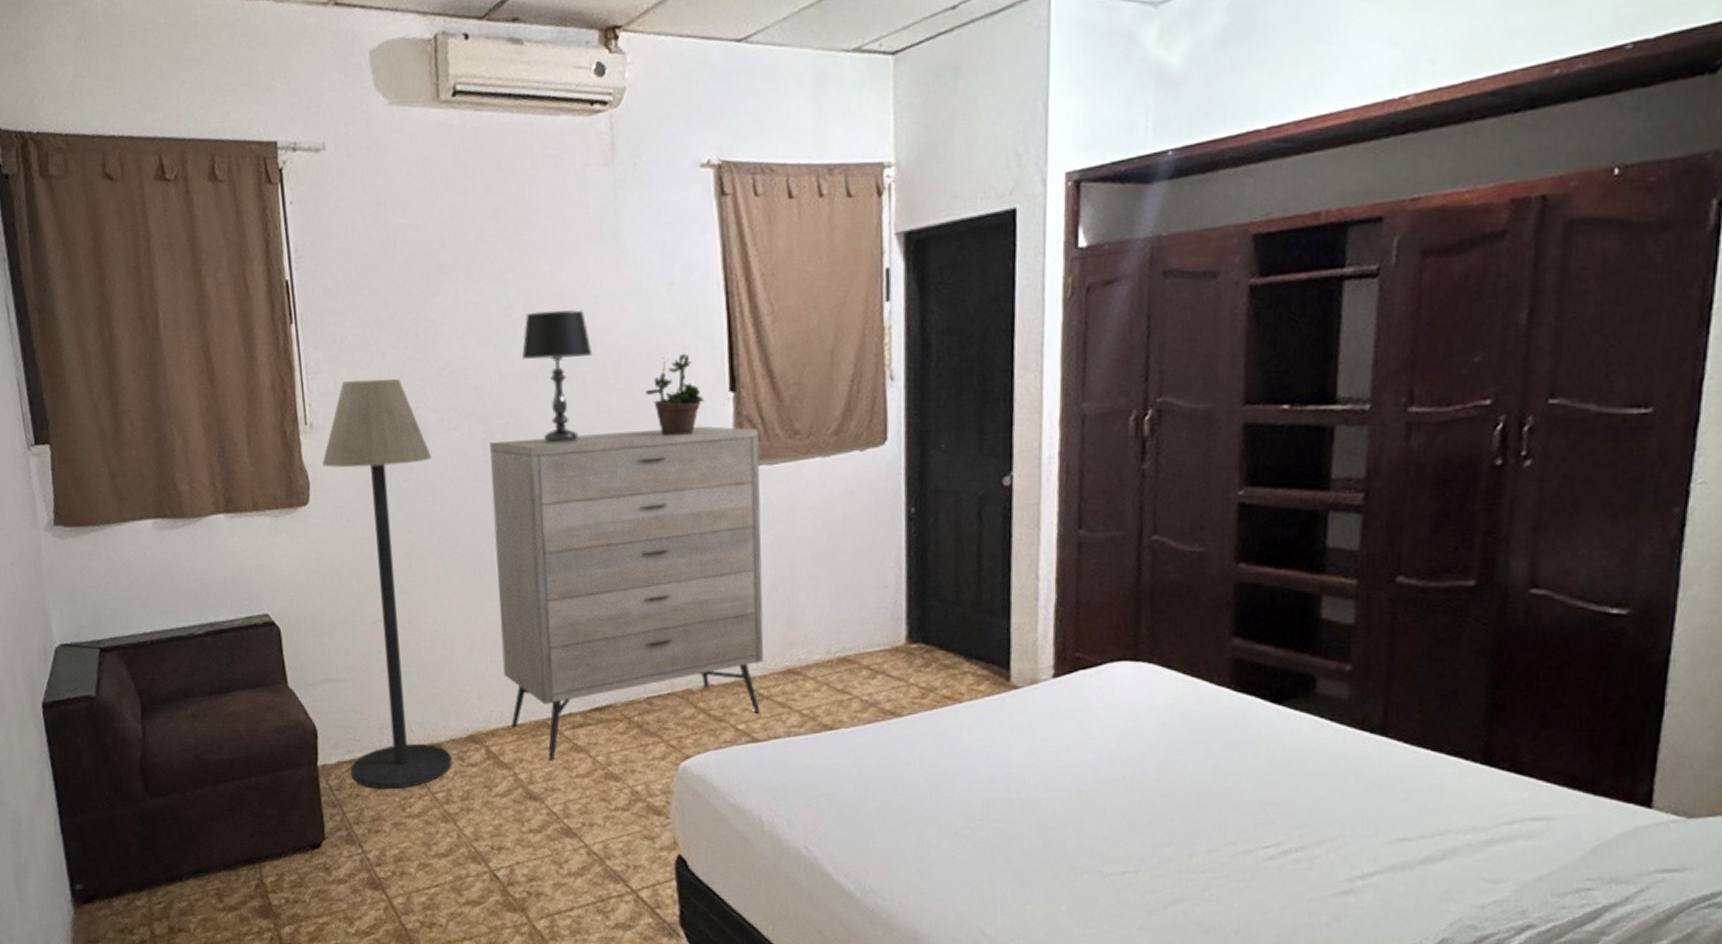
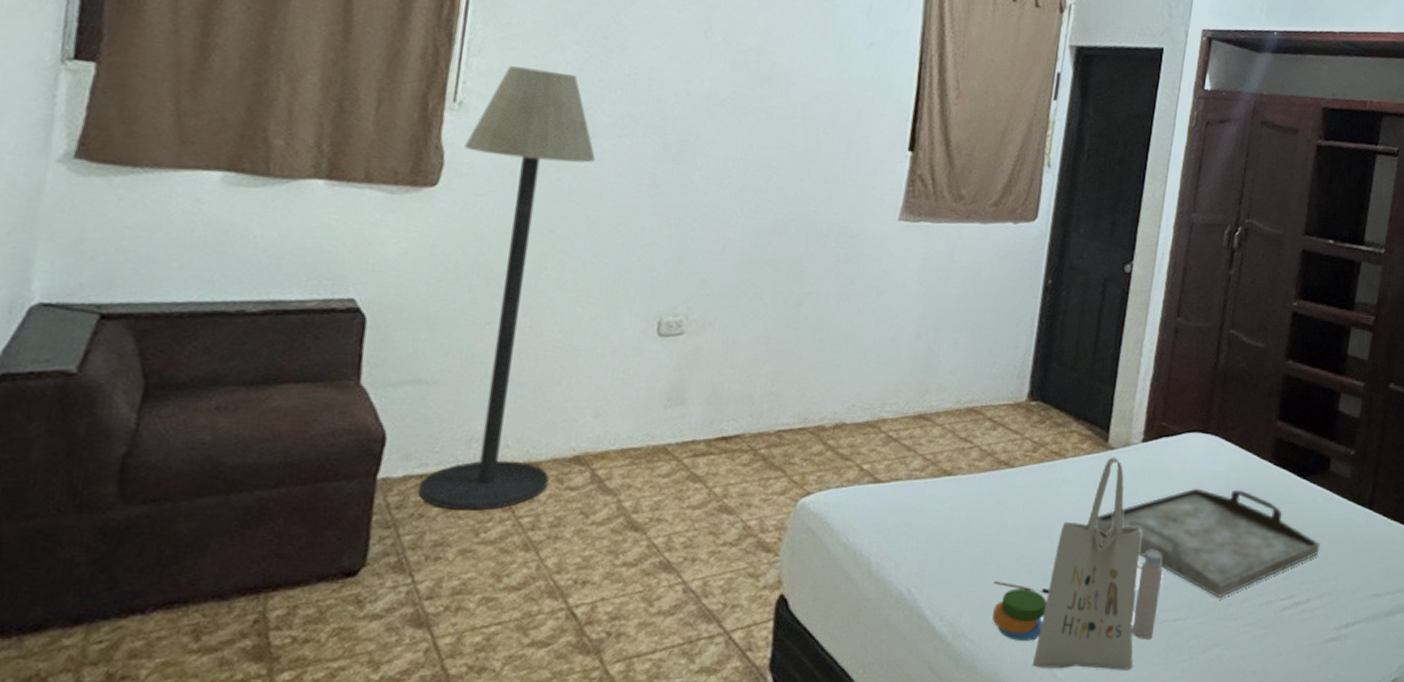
dresser: present [490,426,764,759] -> none [626,156,928,487]
table lamp: present [521,310,593,444] -> none [712,40,786,171]
potted plant: present [646,353,705,437] -> none [830,108,884,184]
tote bag: none [898,697,1099,928] -> present [992,457,1162,670]
serving tray: none [1007,723,1312,848] -> present [1094,488,1320,599]

